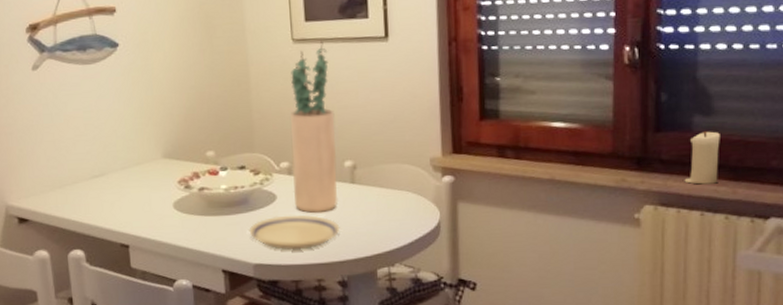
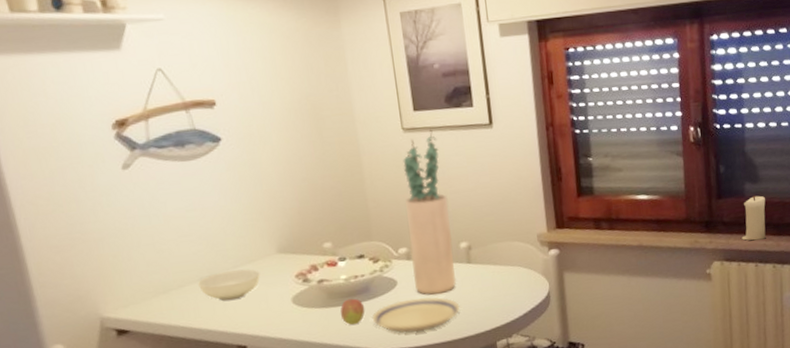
bowl: none [90,171,146,201] -> present [198,269,261,301]
fruit: none [218,209,243,235] -> present [340,298,365,325]

